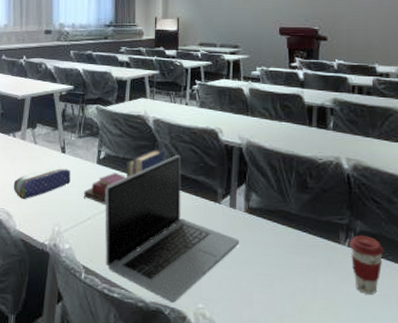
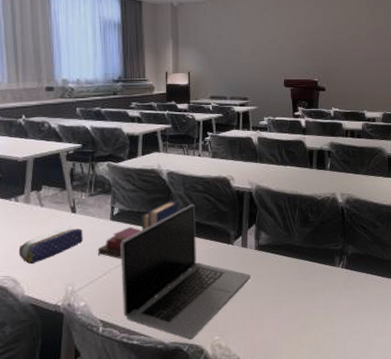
coffee cup: present [349,235,384,295] -> none [343,257,370,305]

